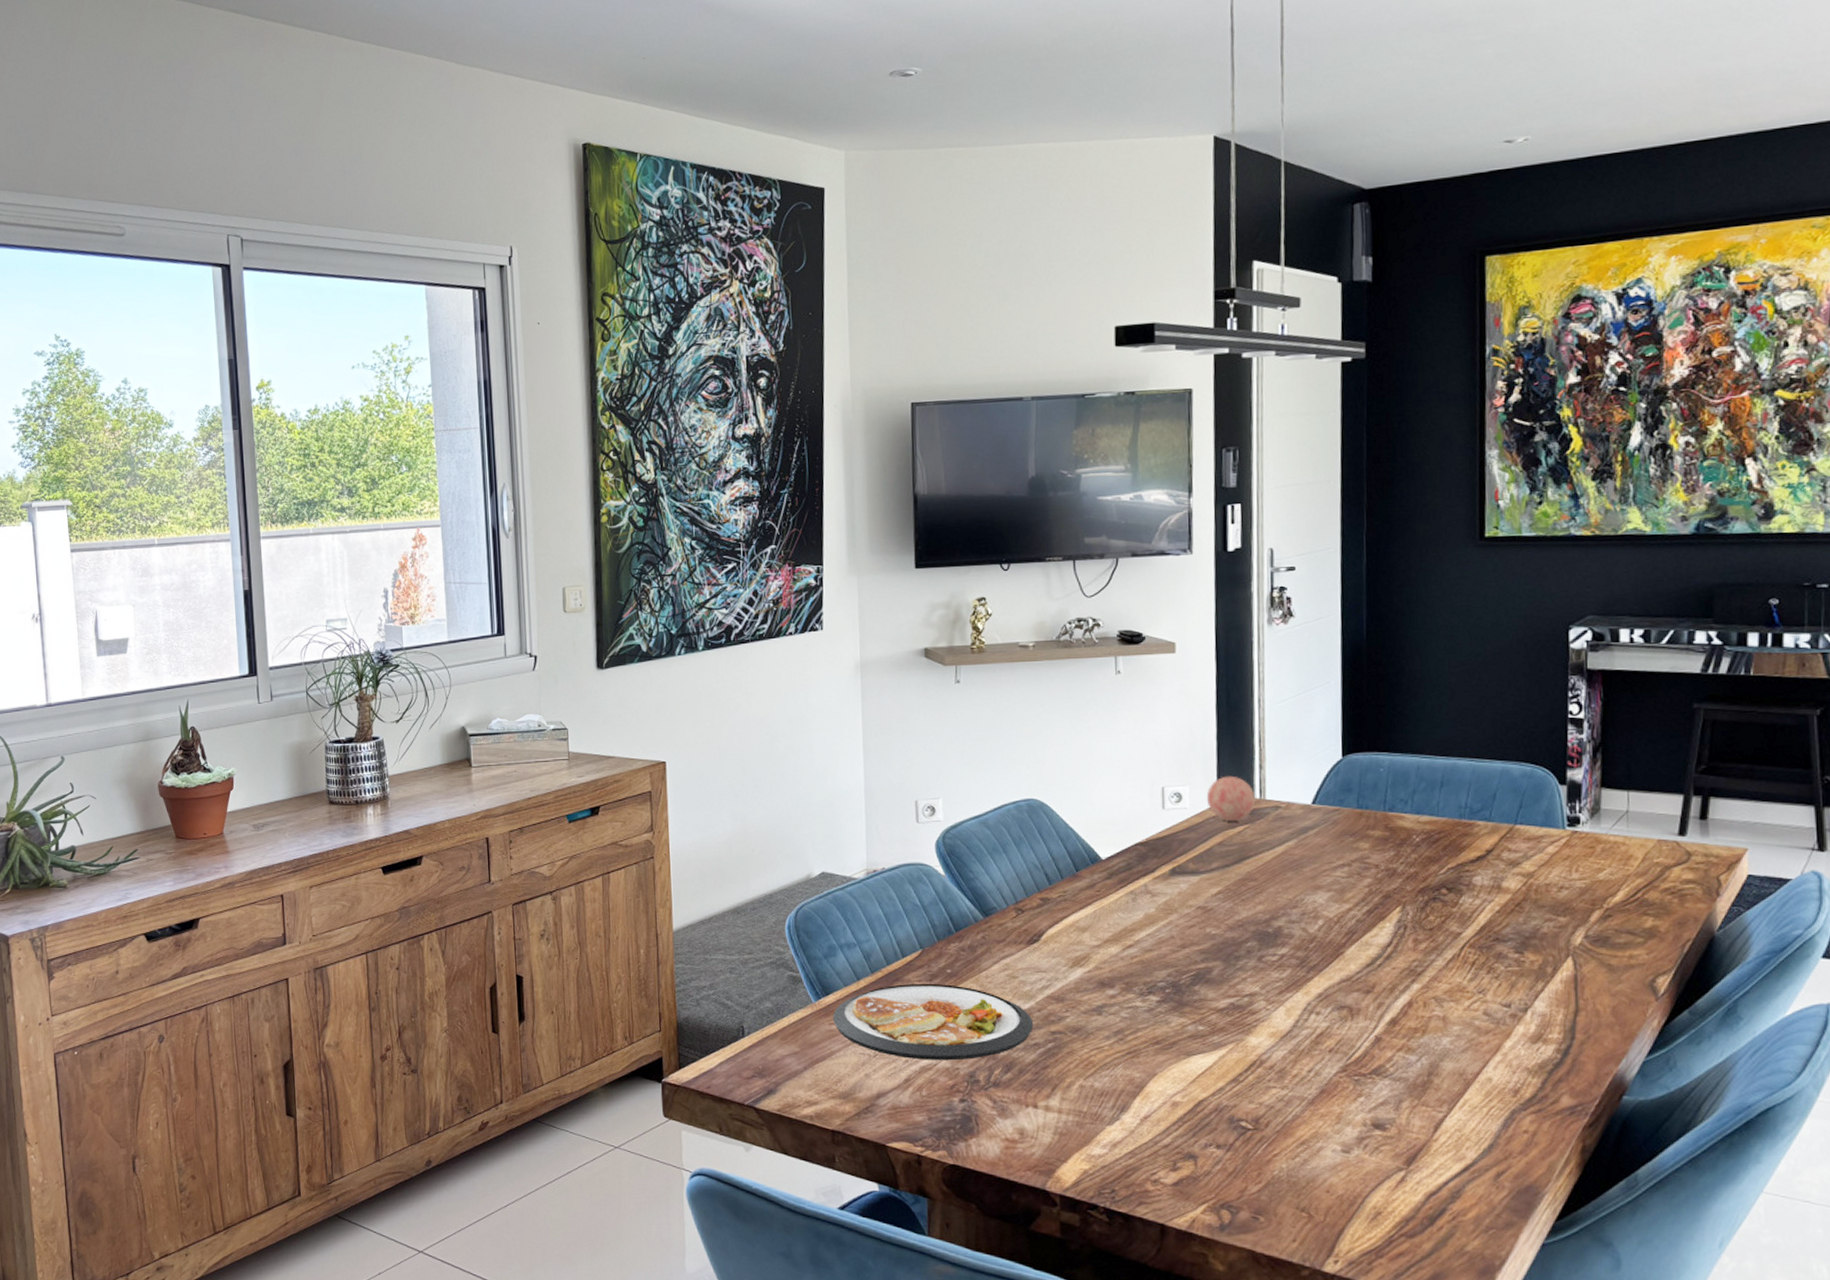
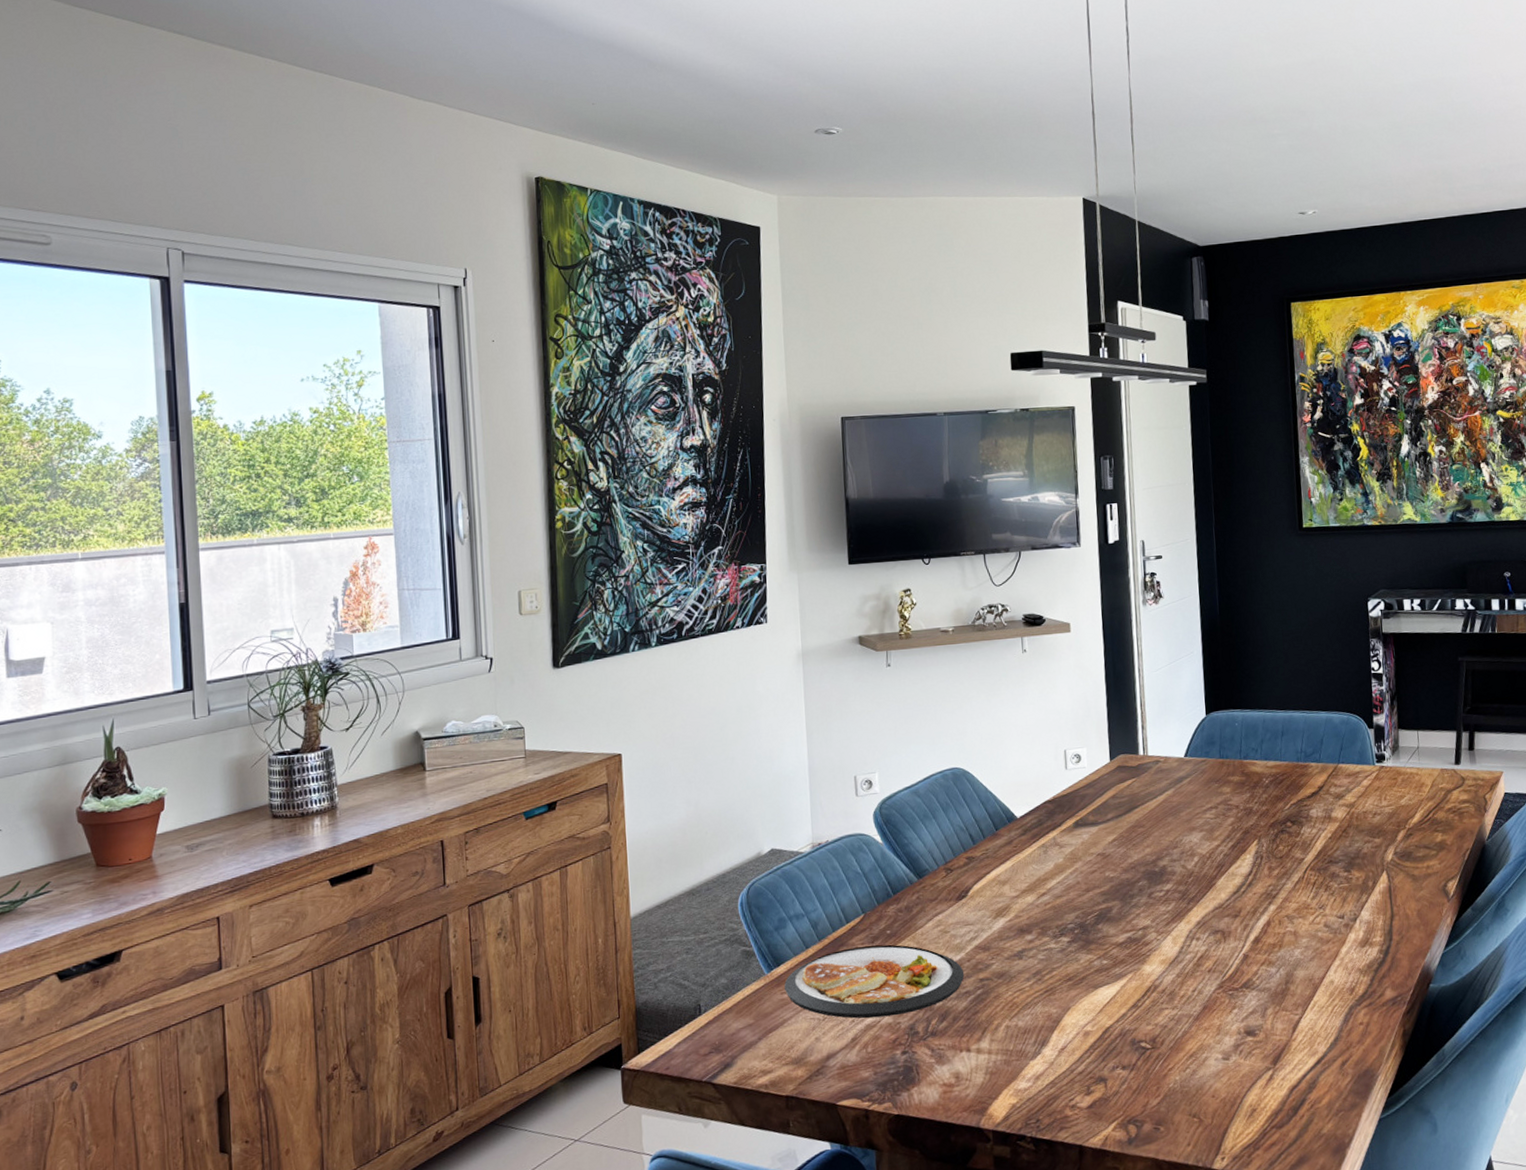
decorative ball: present [1206,775,1256,821] -> none [1100,736,1141,776]

